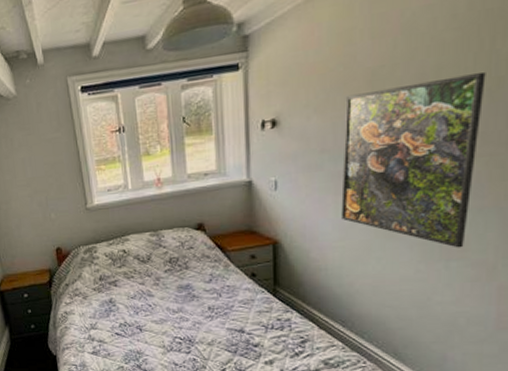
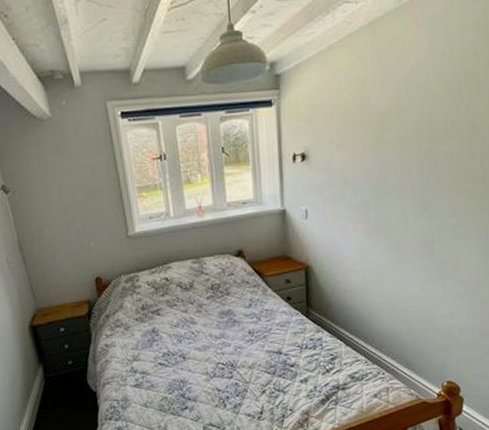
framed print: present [341,72,486,248] -> none [361,122,466,269]

